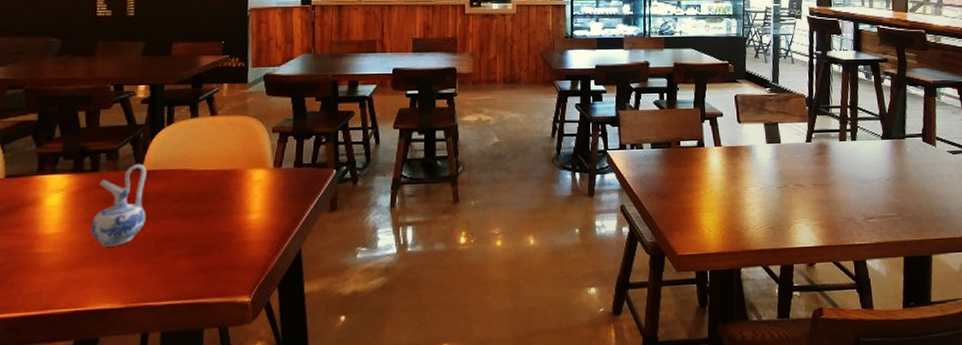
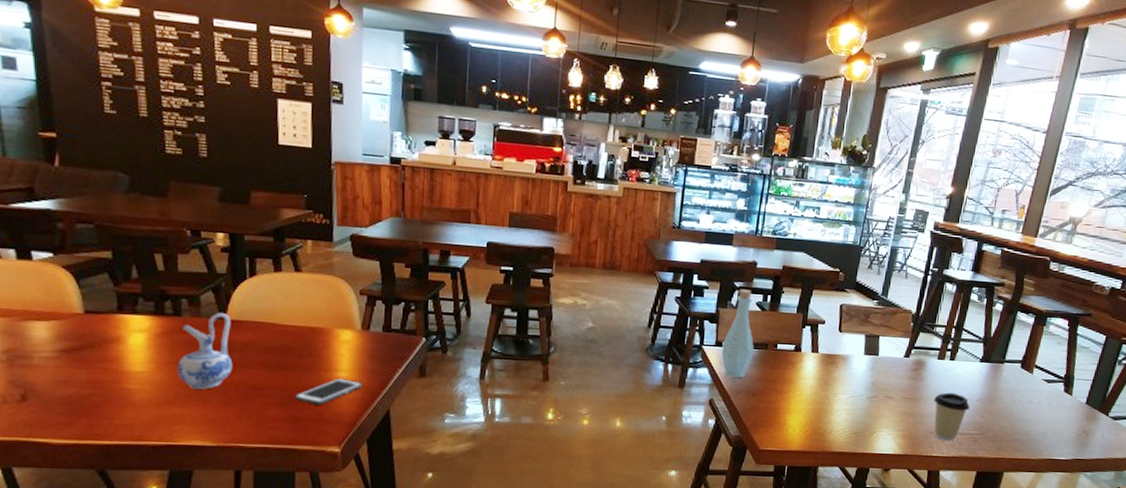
cell phone: none [205,220,275,252] -> present [294,378,363,405]
bottle: none [626,90,658,180] -> present [721,289,754,378]
coffee cup: none [844,174,881,227] -> present [934,392,970,442]

